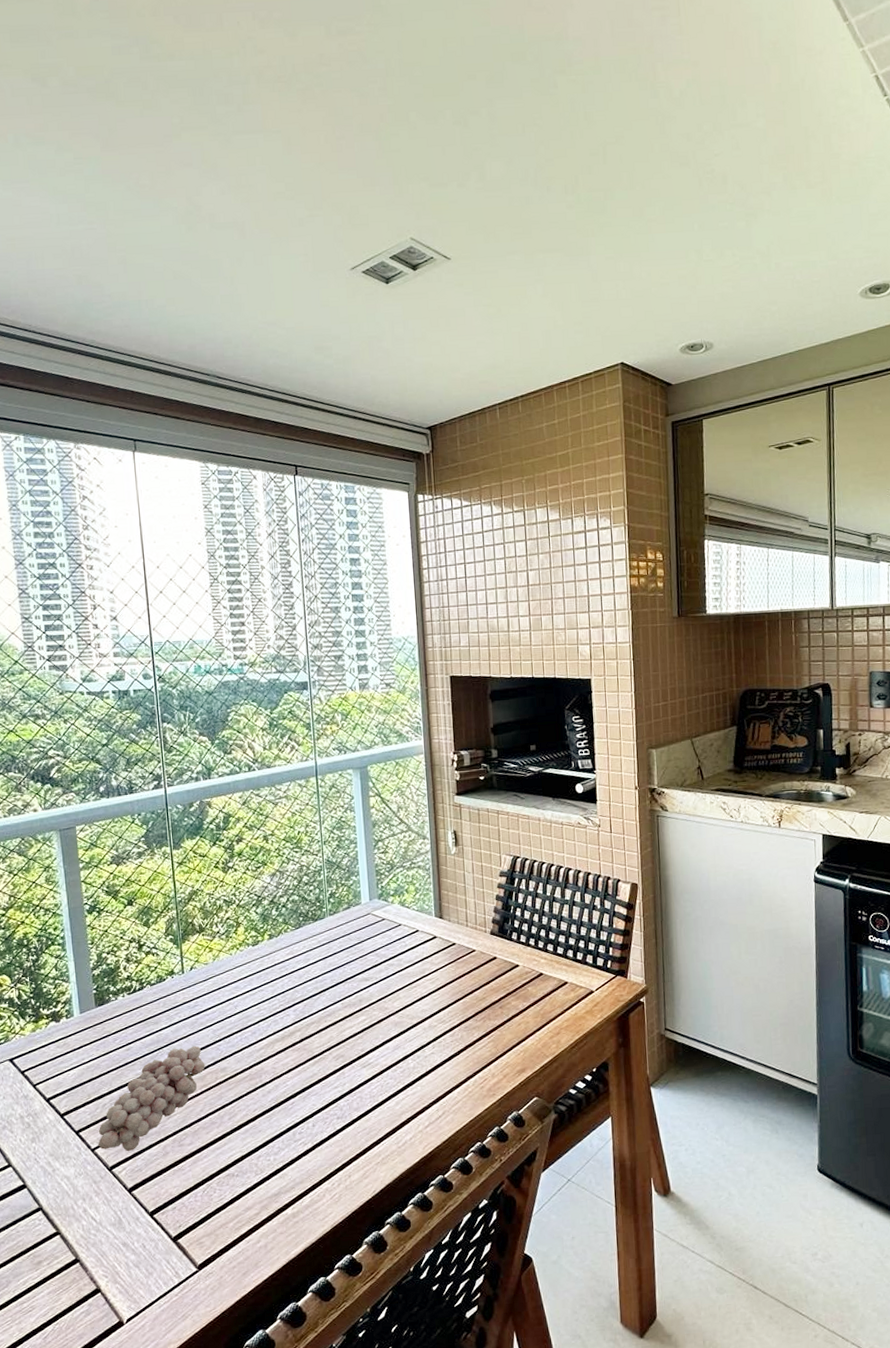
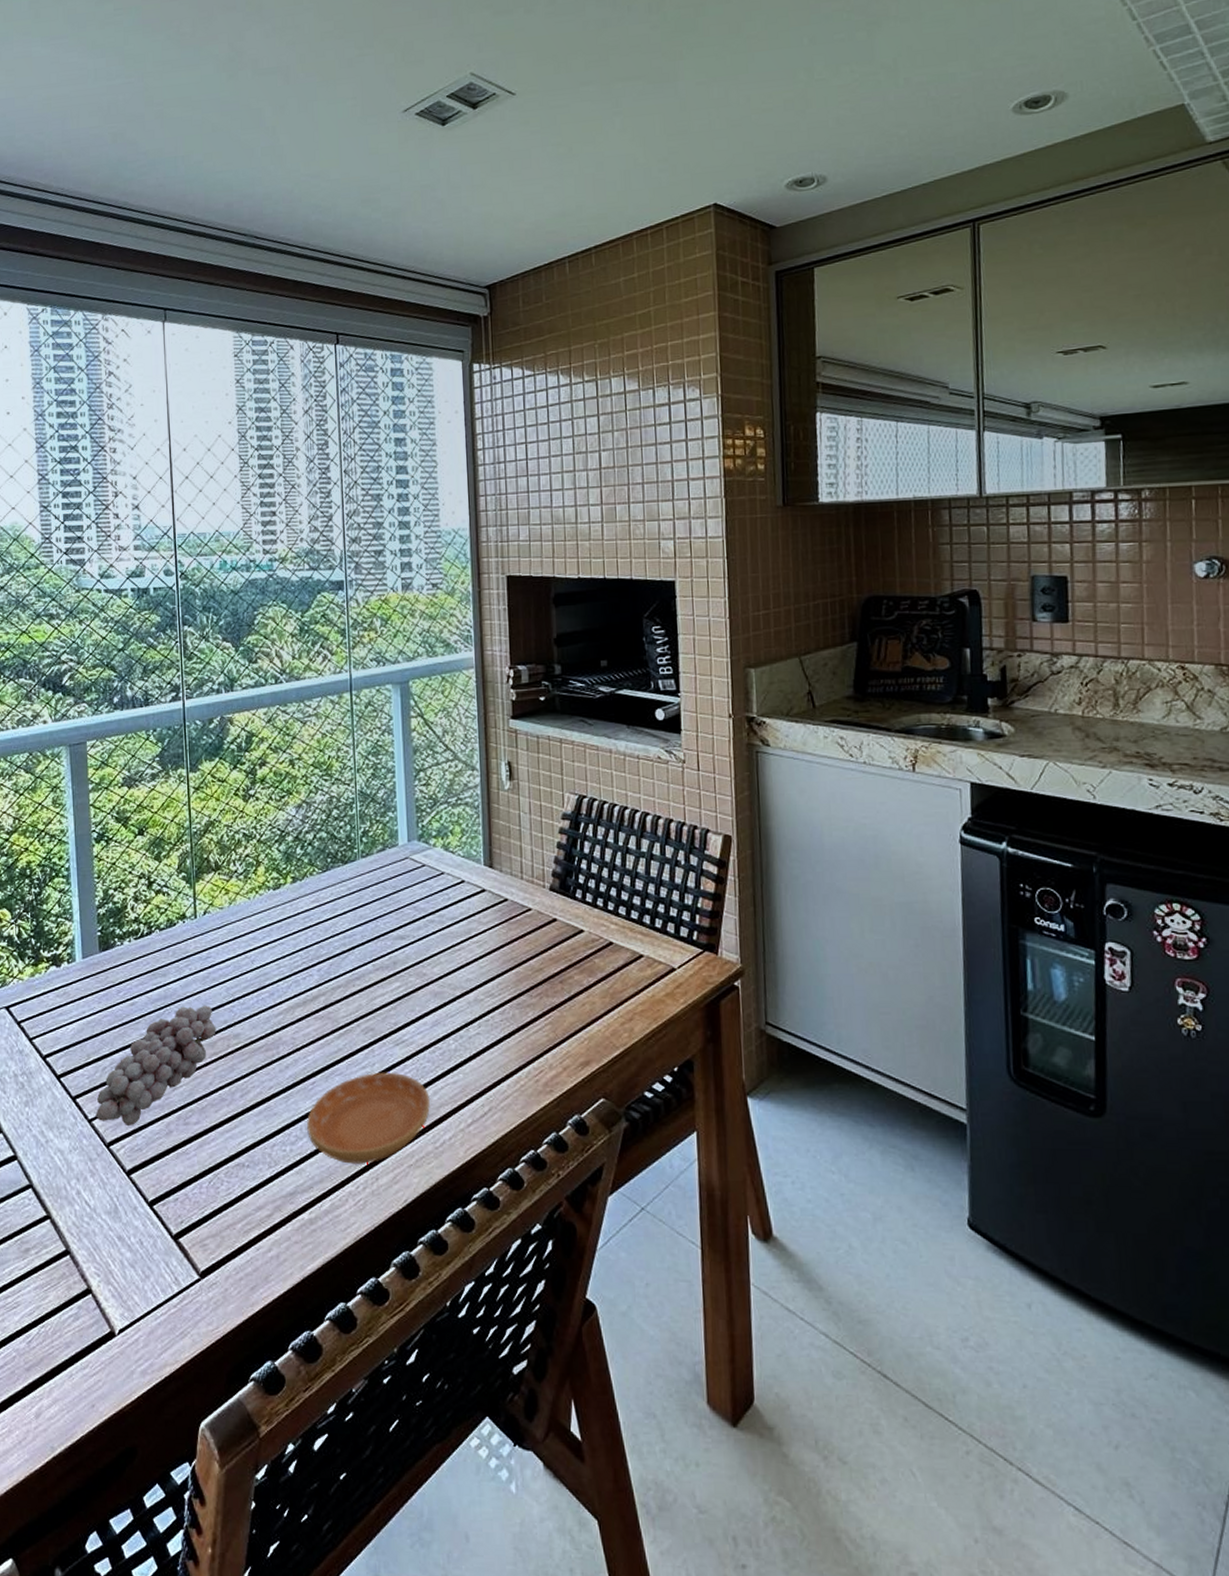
saucer: none [288,1089,393,1166] -> present [307,1072,430,1164]

